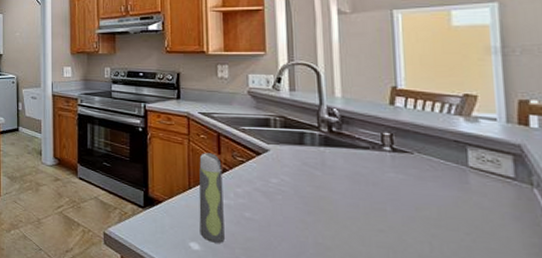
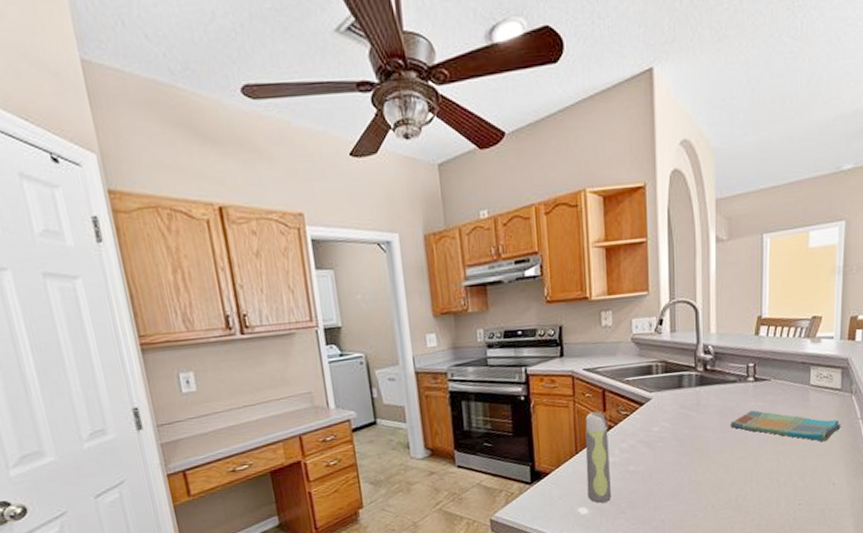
dish towel: none [364,182,521,236] -> present [730,410,841,442]

